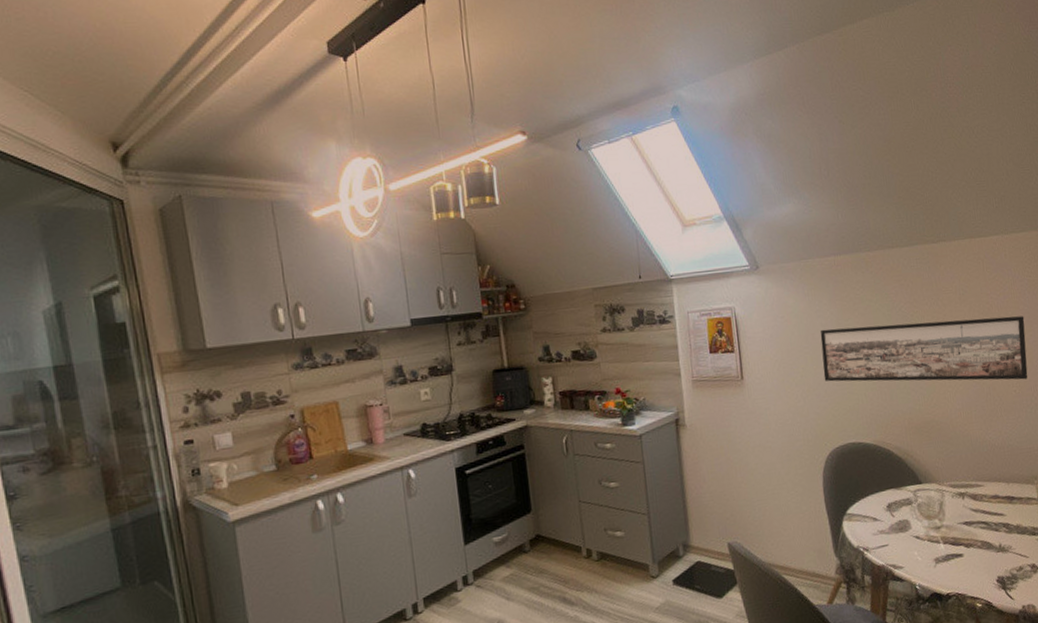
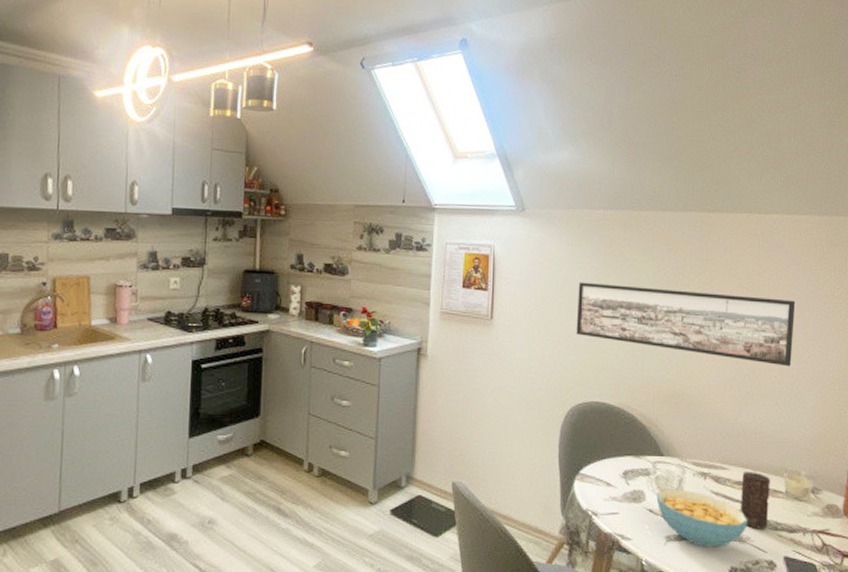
cereal bowl: none [920,512,1008,563] -> present [656,489,747,547]
candle: none [997,484,1026,537] -> present [740,472,770,529]

